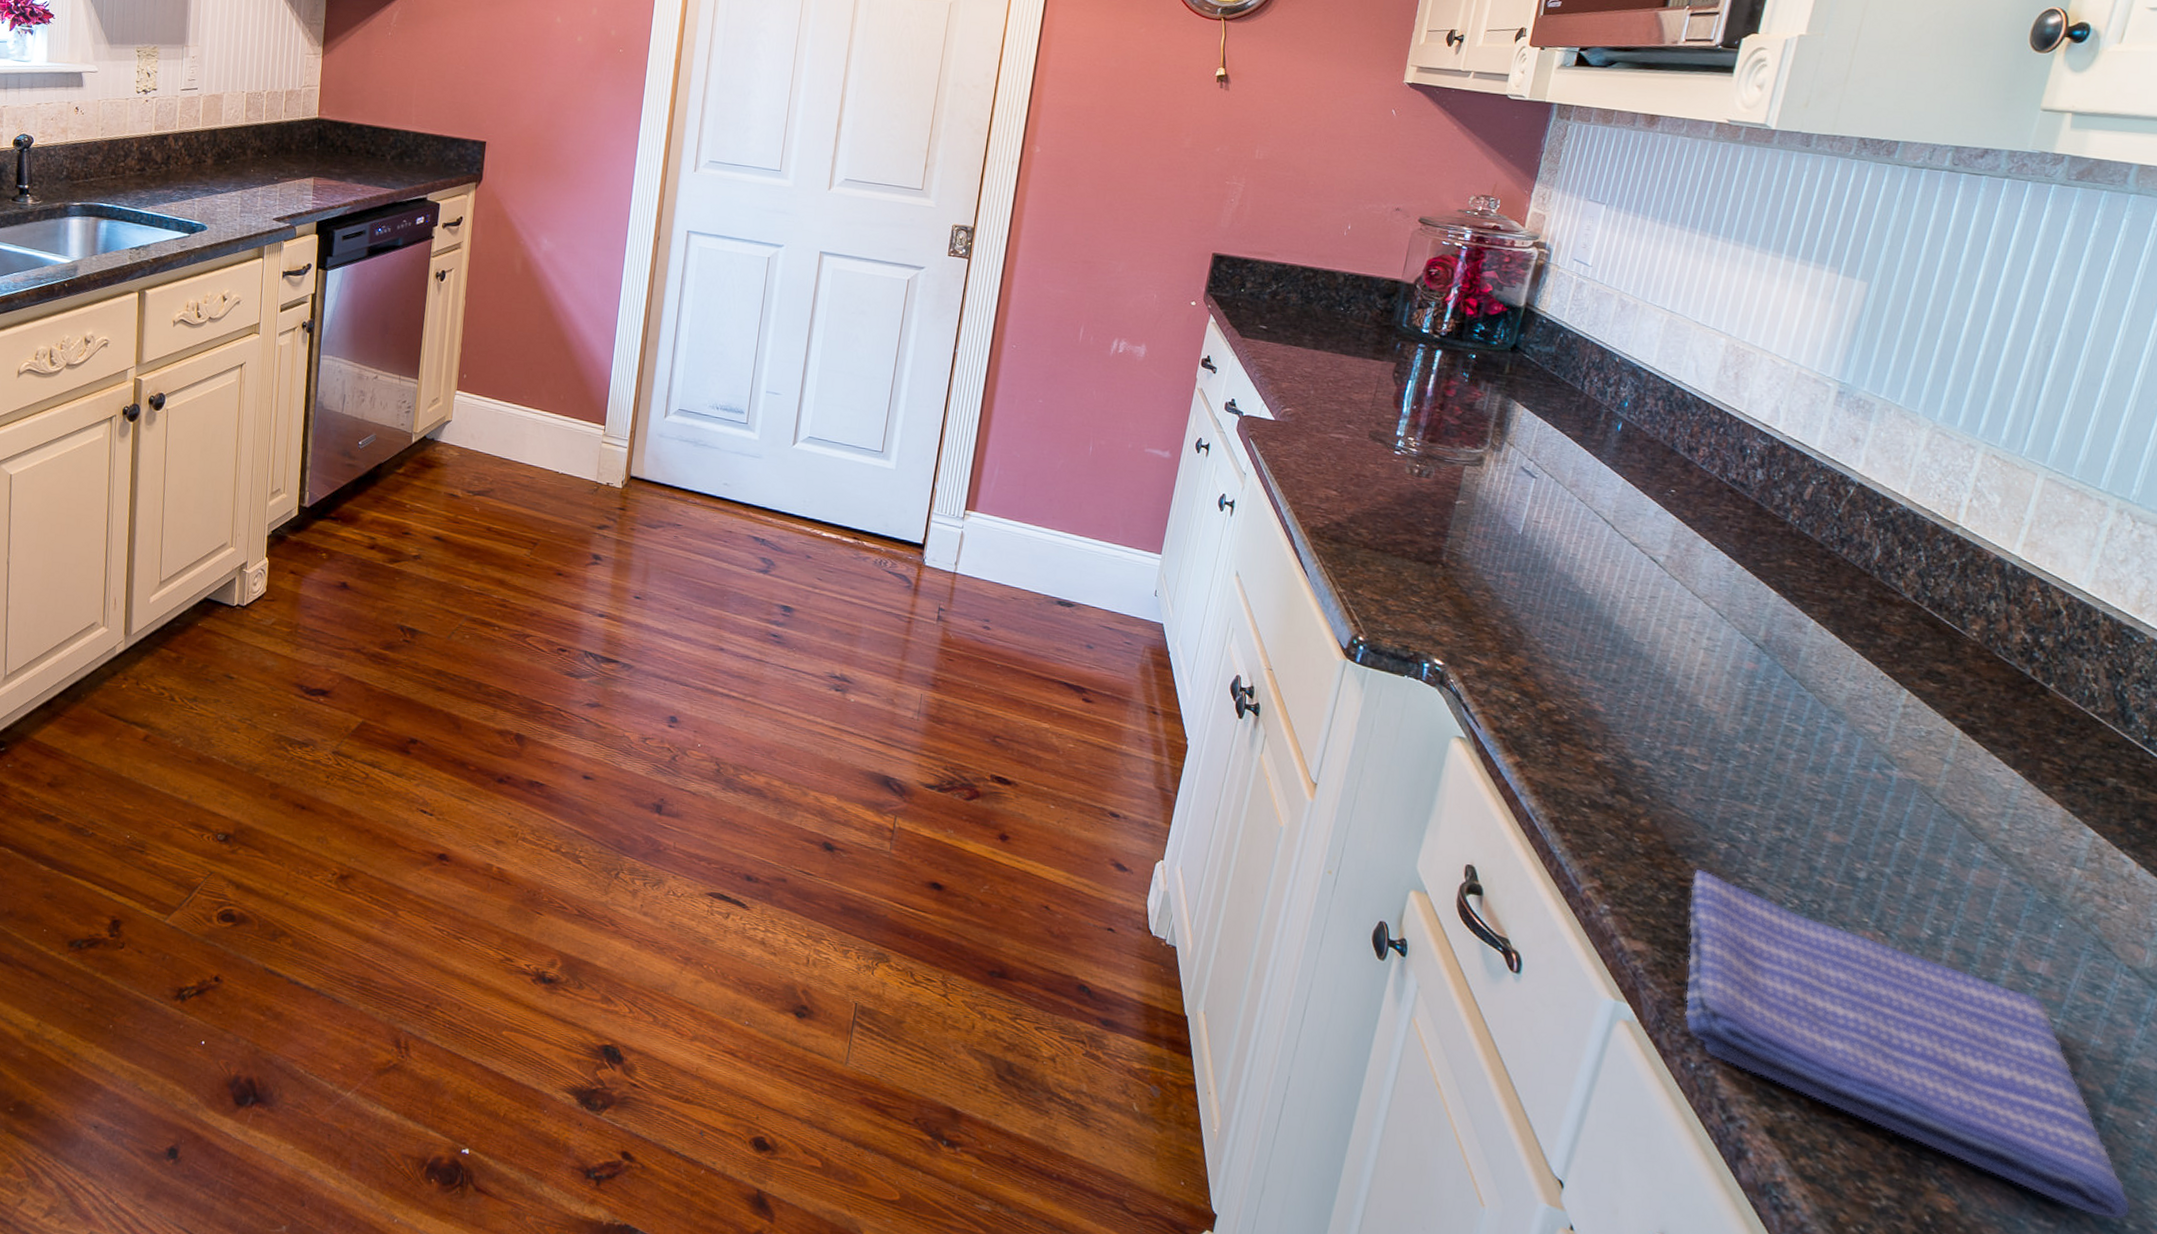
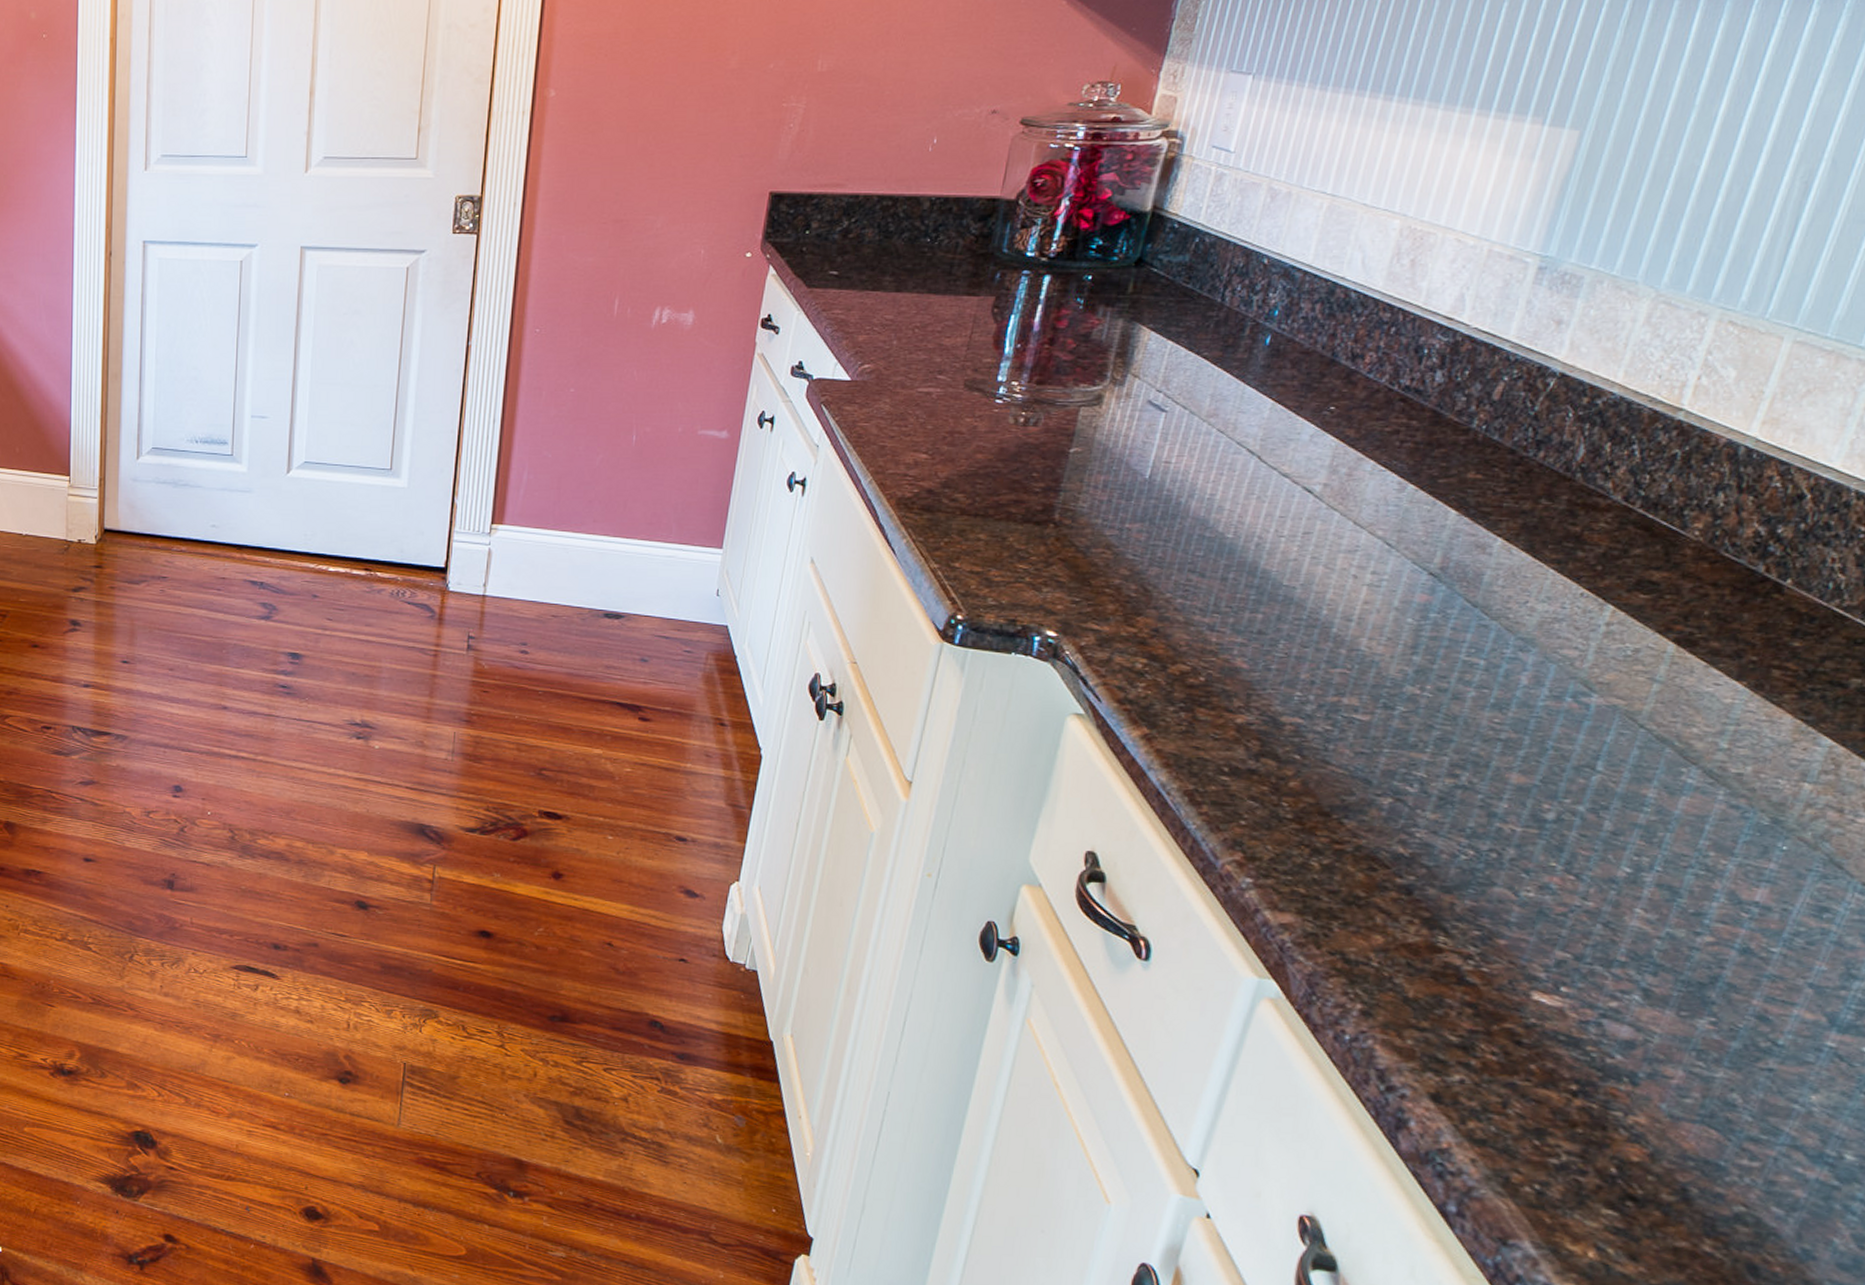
dish towel: present [1684,869,2131,1220] -> none [1338,828,1851,1152]

